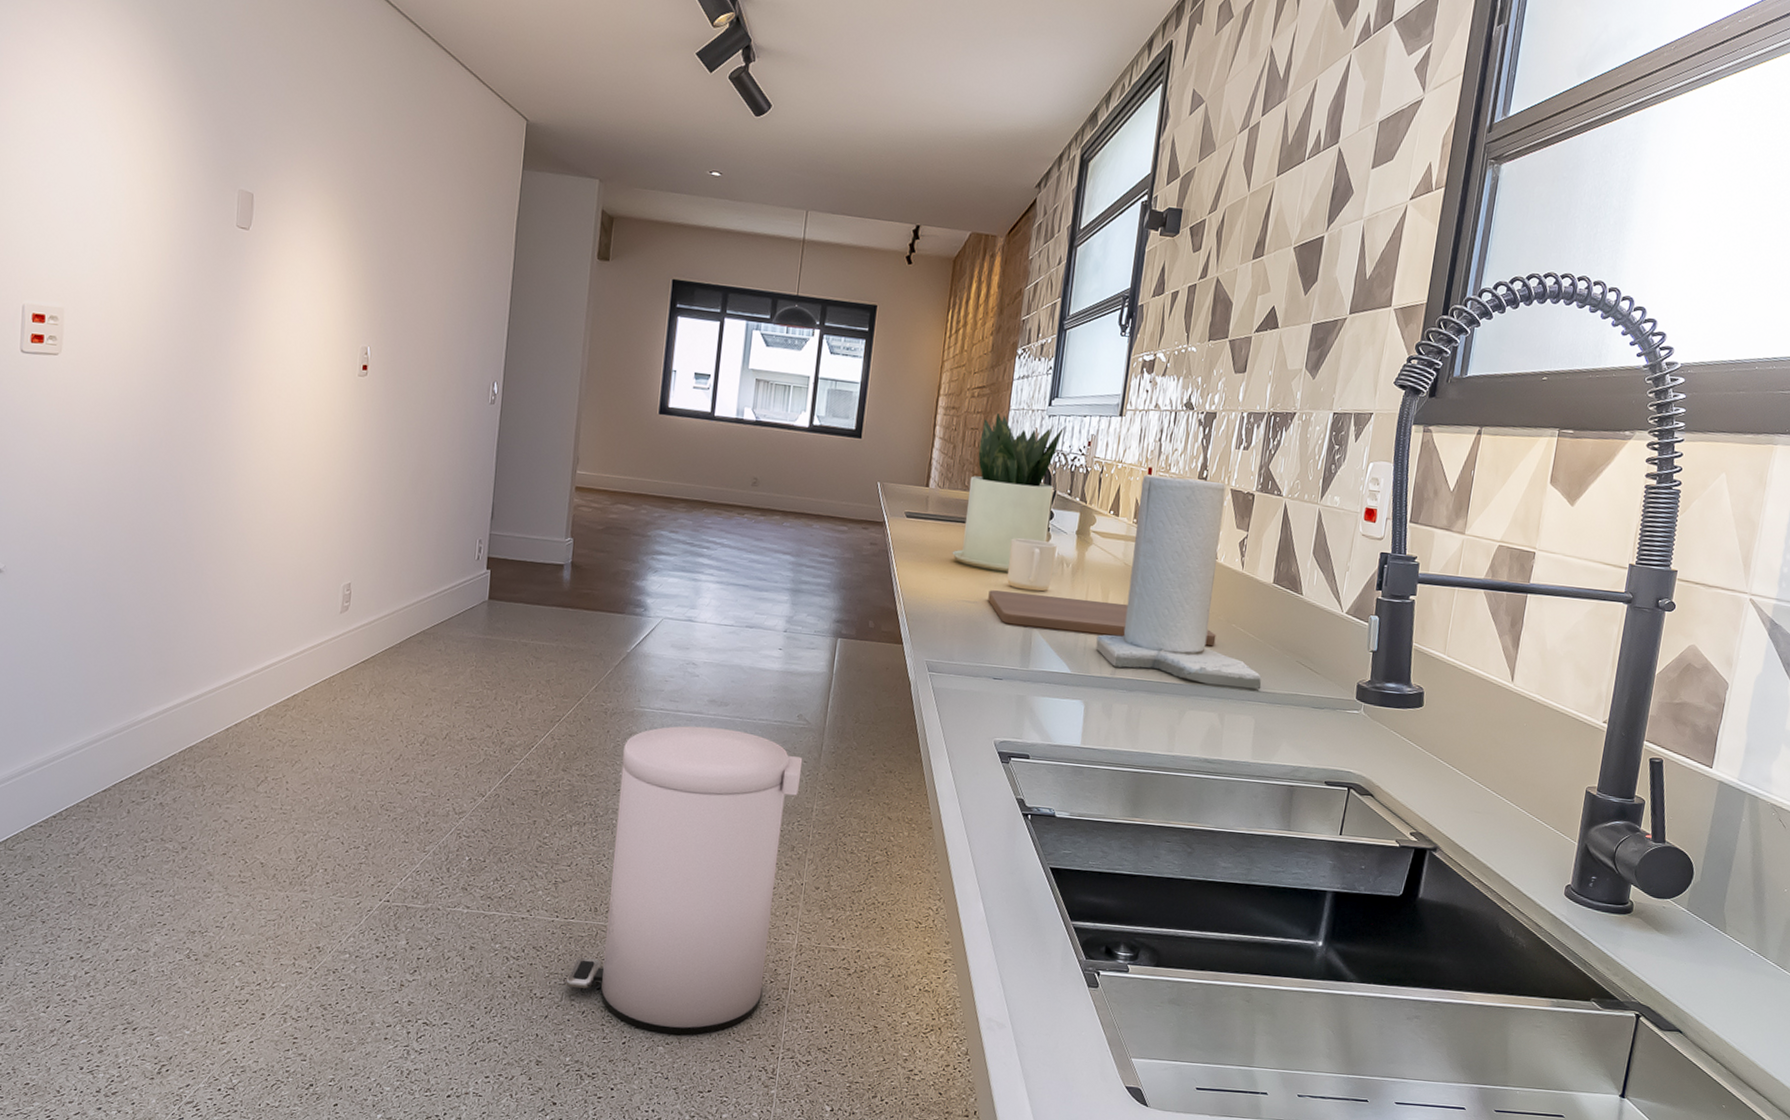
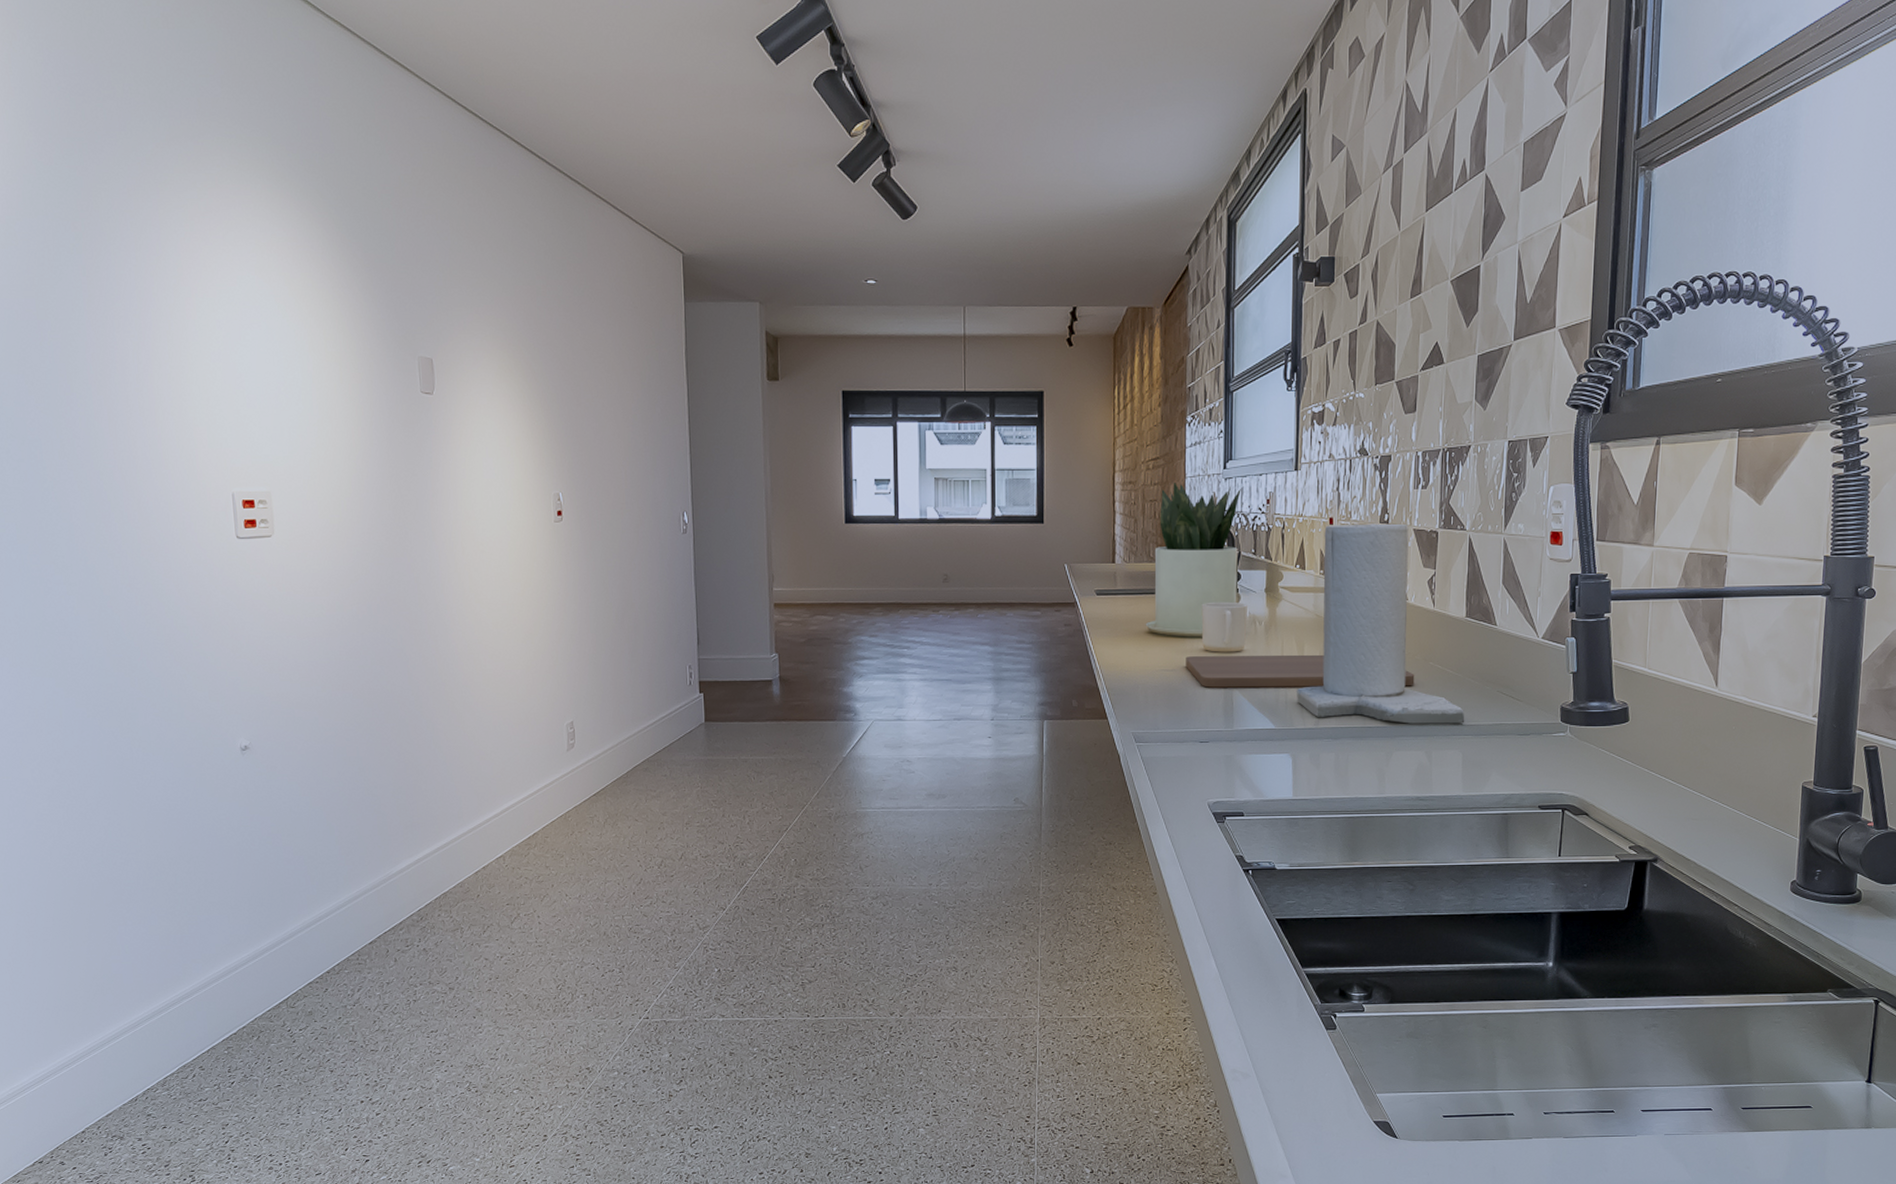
pedal bin: present [566,725,803,1036] -> none [824,820,1024,1116]

